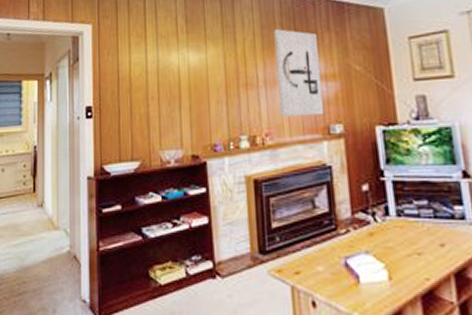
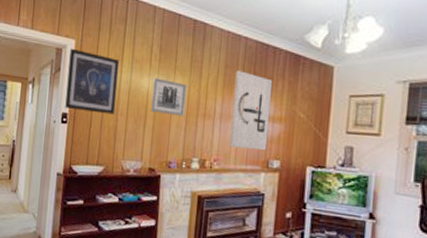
wall art: none [87,34,145,102] -> present [65,48,120,115]
wall art: none [182,51,223,91] -> present [150,78,187,116]

